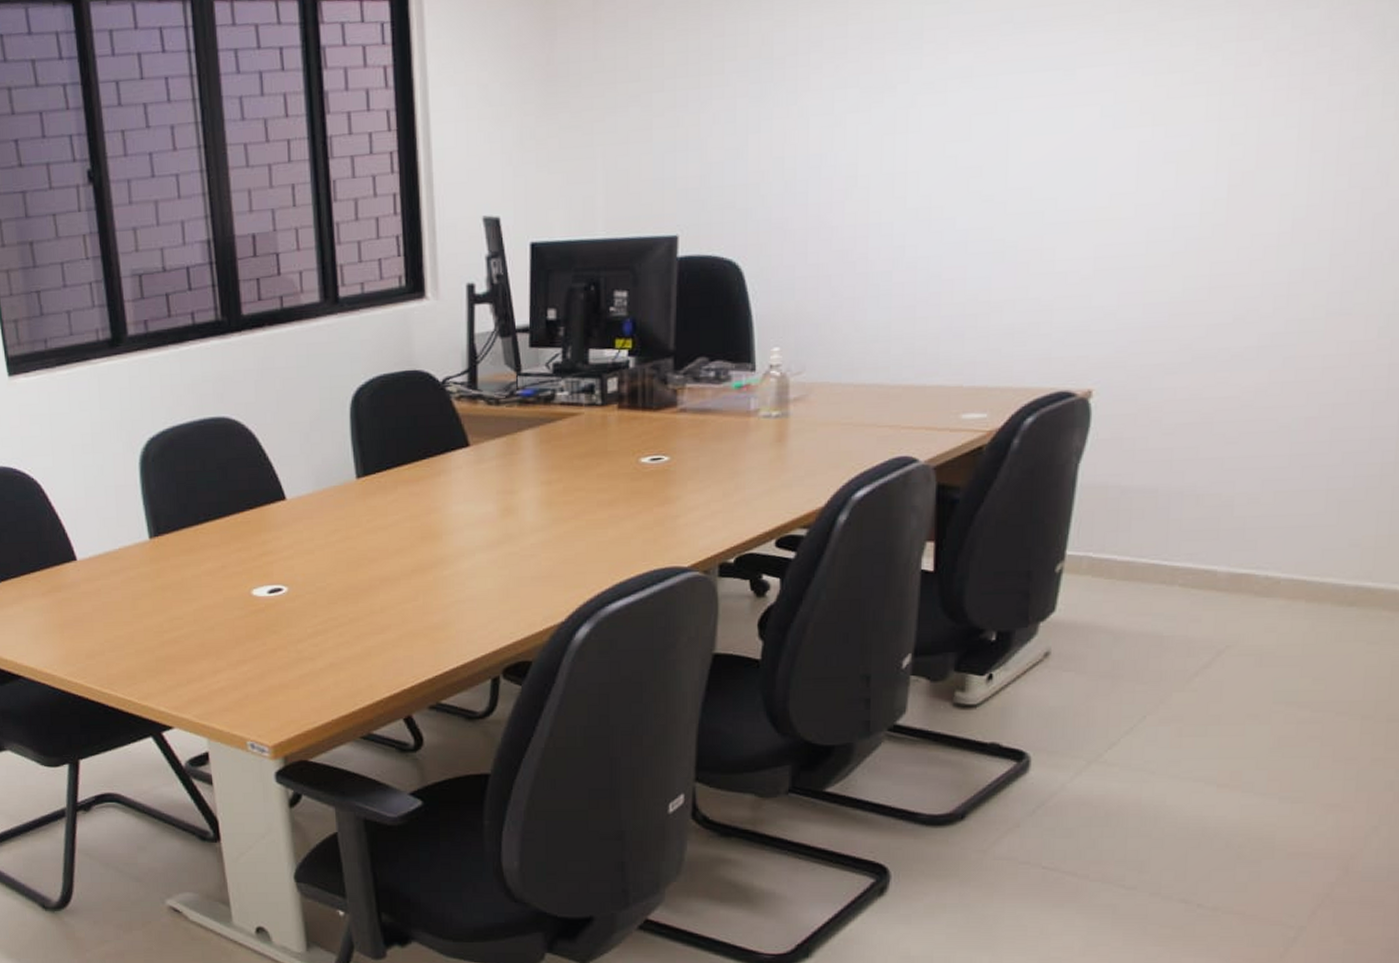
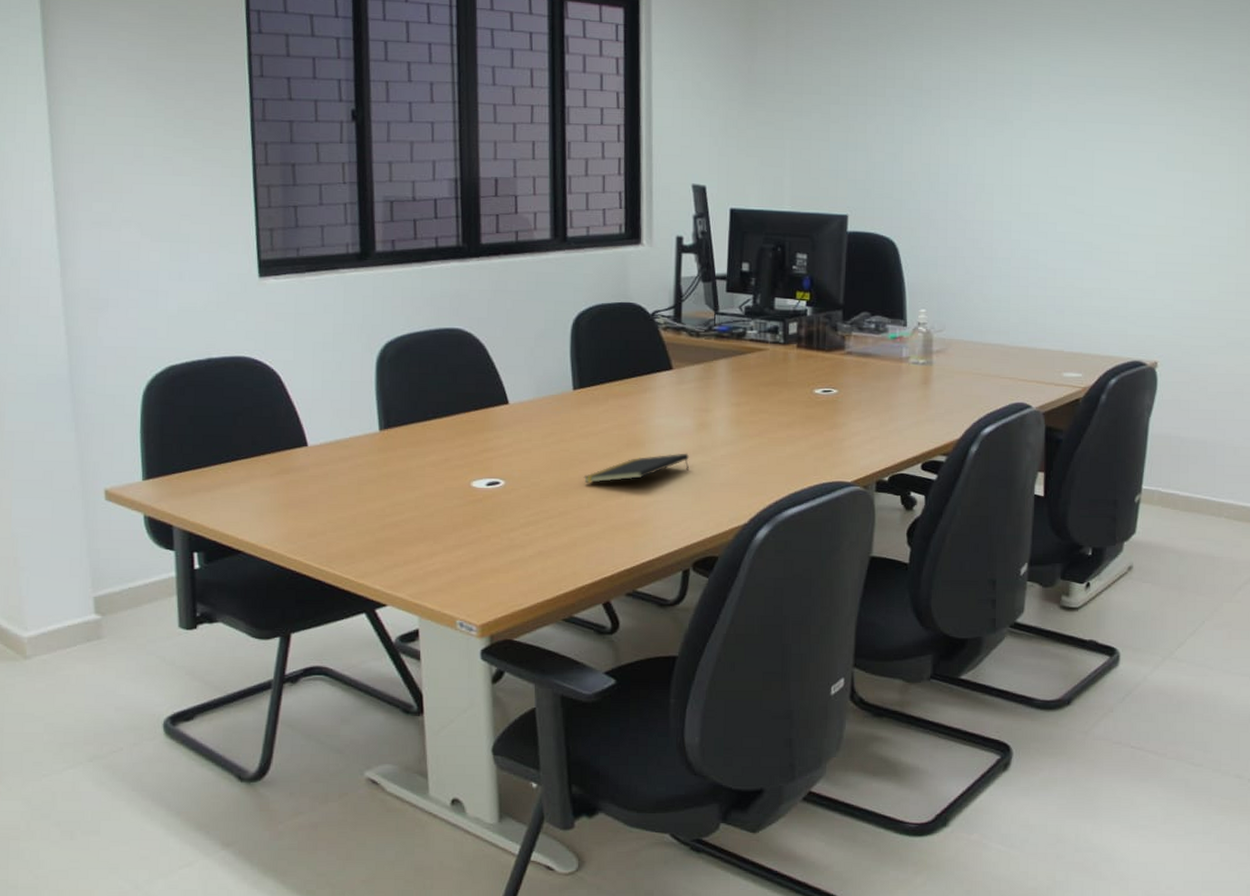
notepad: none [374,543,495,584] -> present [583,453,690,483]

